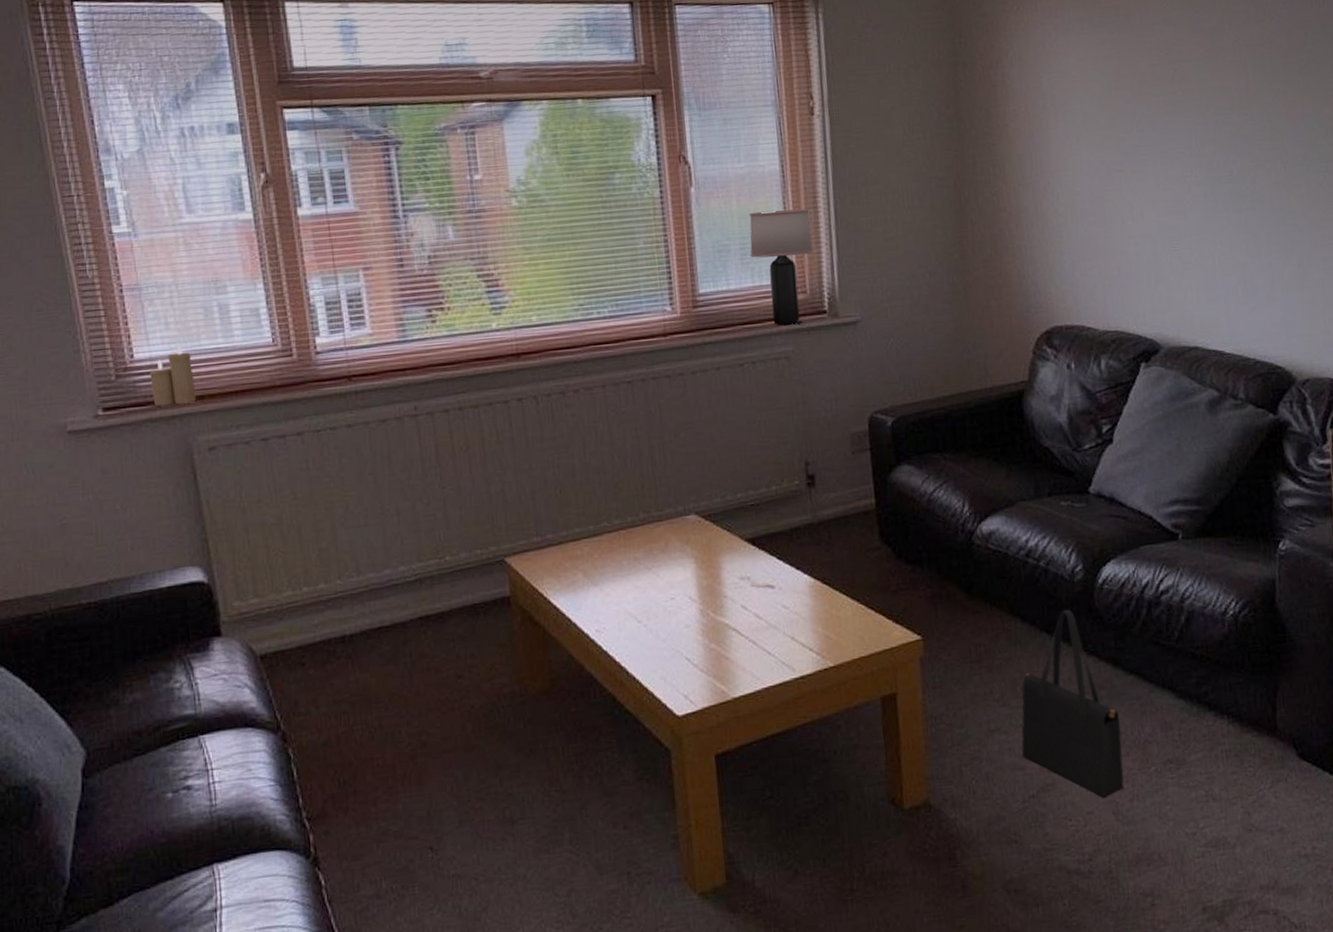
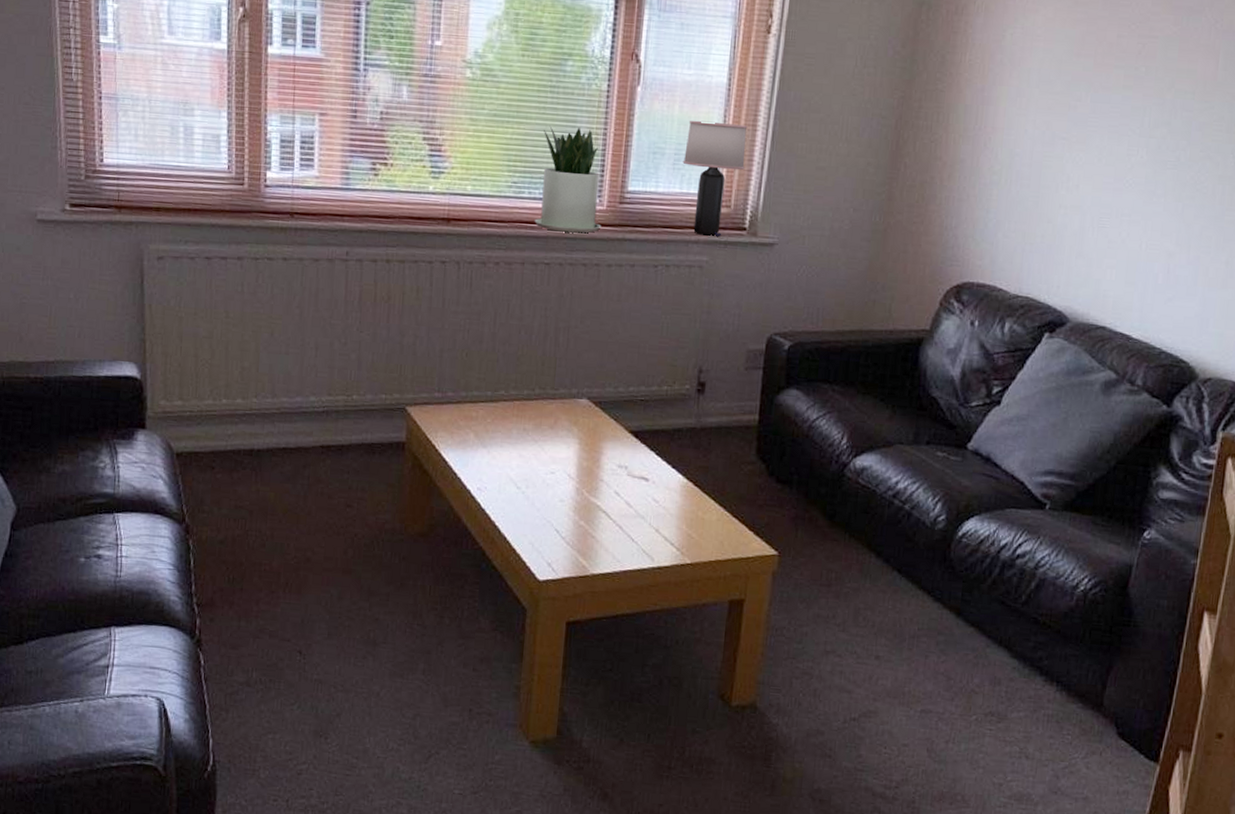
candle: present [150,346,196,407] -> none [115,158,154,213]
planter: none [602,238,679,348] -> present [534,126,602,233]
tote bag: present [1021,609,1124,798] -> none [852,554,952,734]

